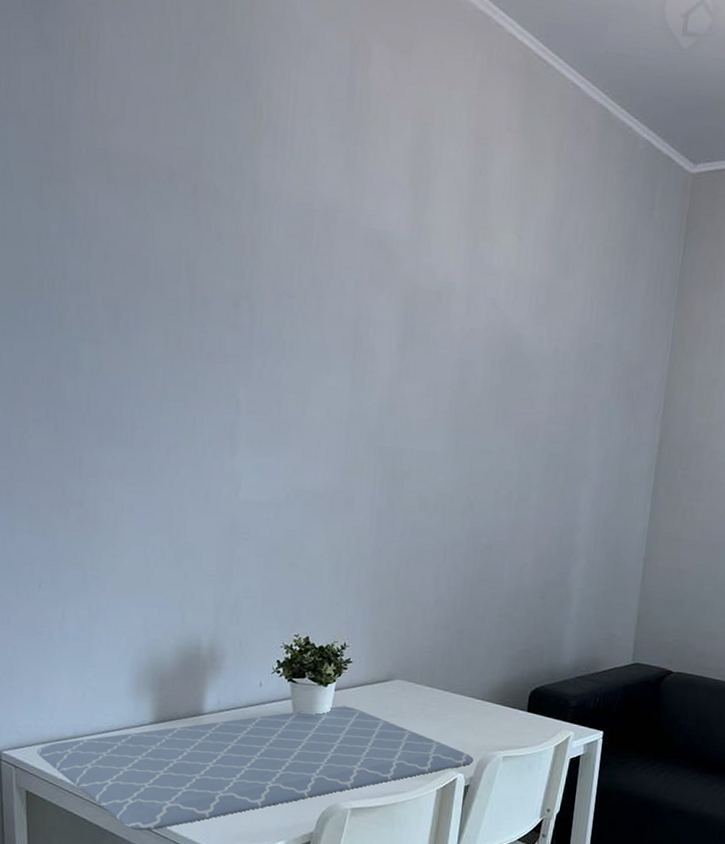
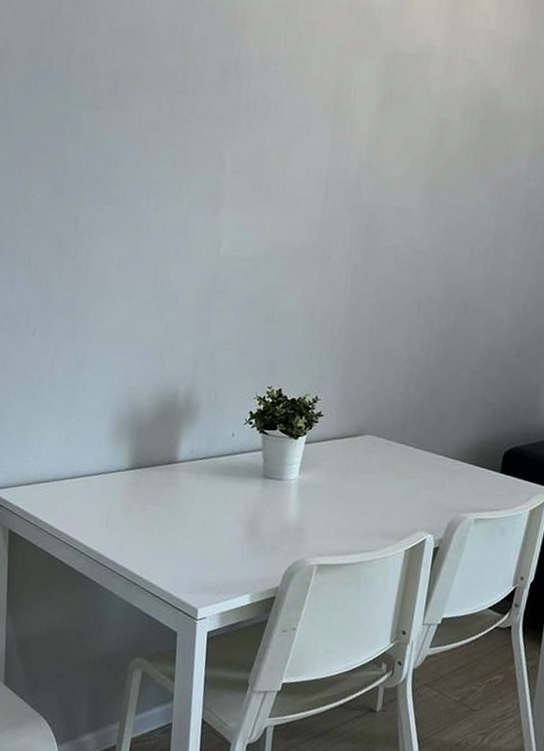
placemat: present [38,705,474,831] -> none [22,459,444,576]

